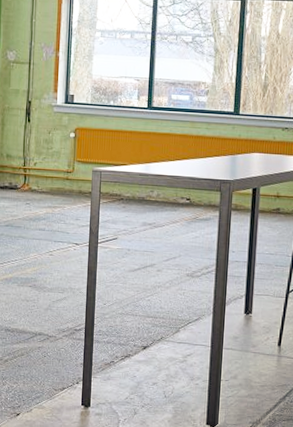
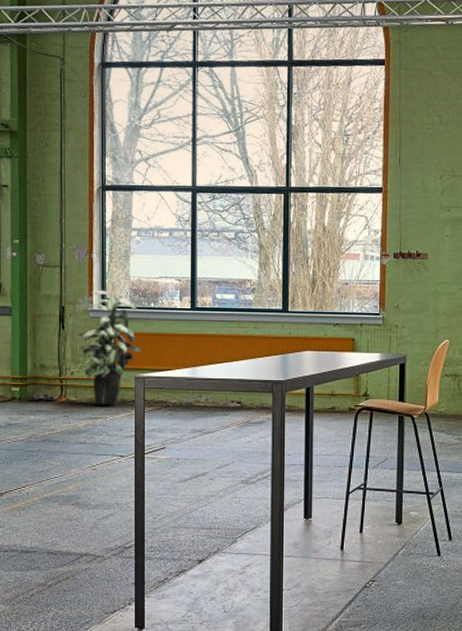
indoor plant: none [42,87,100,197] -> present [78,290,142,406]

